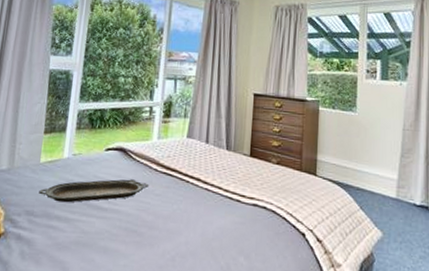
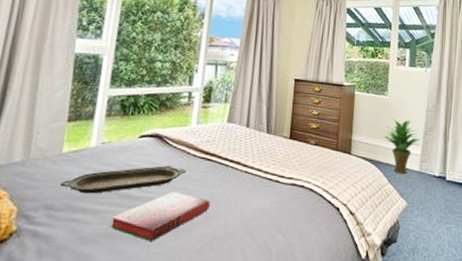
hardback book: none [81,205,172,254] -> present [110,191,210,242]
potted plant: none [351,137,397,201] -> present [382,118,421,174]

